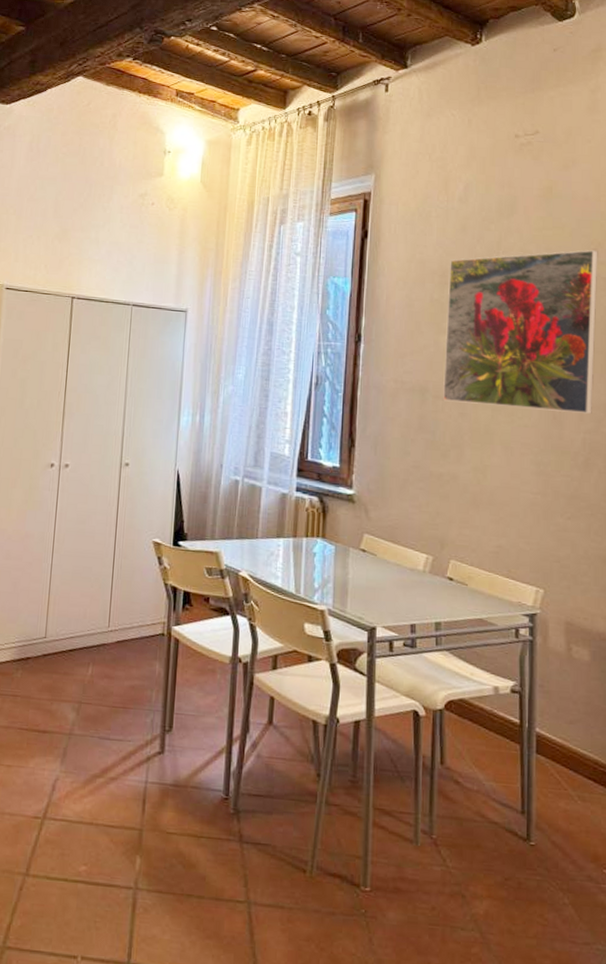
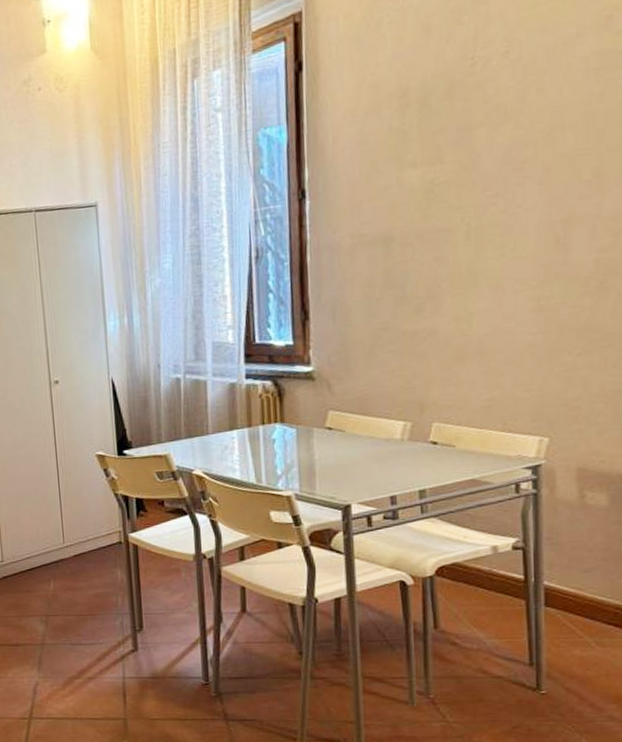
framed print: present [443,250,598,414] -> none [410,17,614,248]

